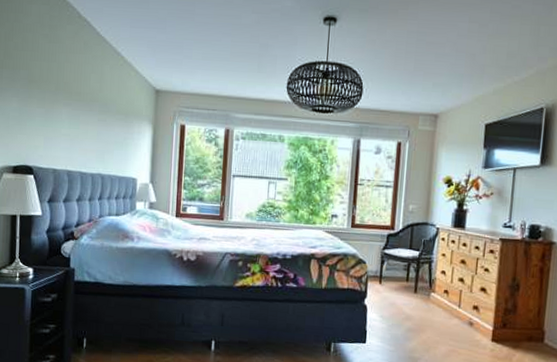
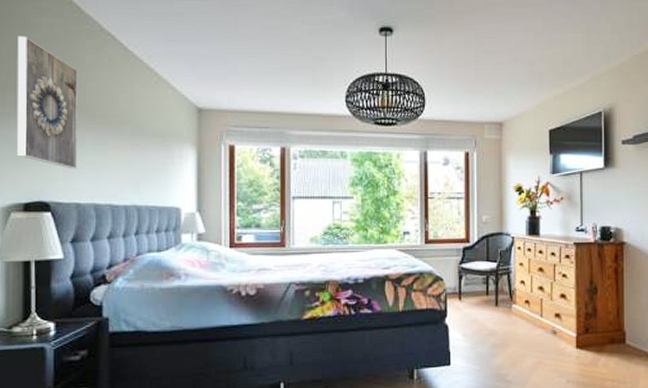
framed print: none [9,20,59,139] -> present [16,35,78,169]

